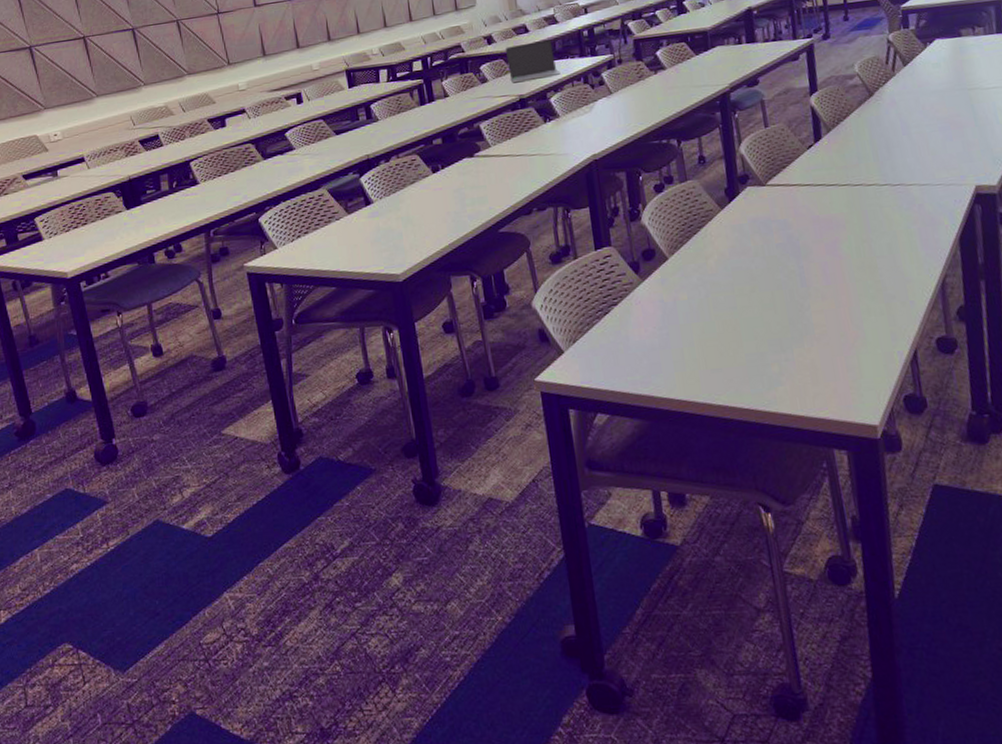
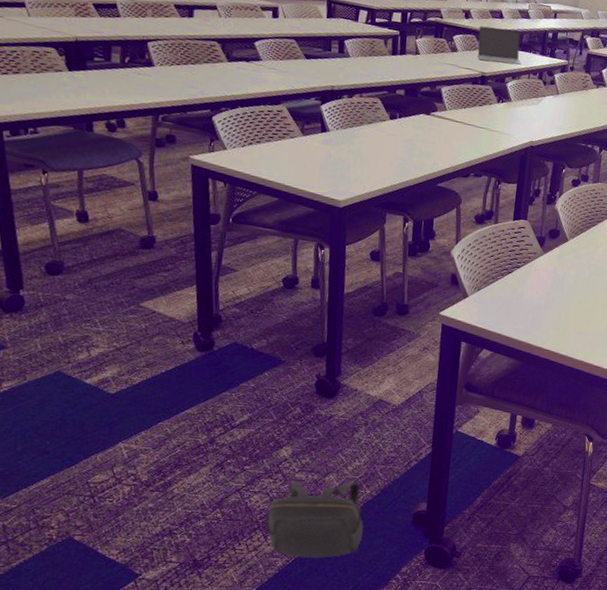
backpack: none [390,606,506,715] -> present [265,480,364,559]

